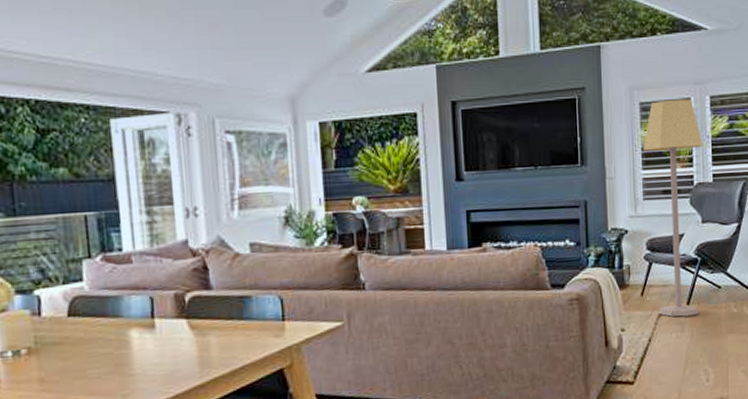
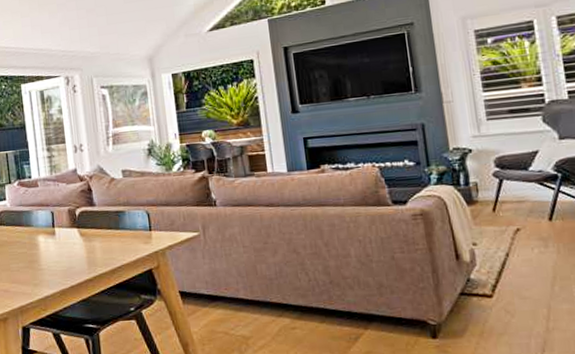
lamp: present [644,99,703,317] -> none [482,21,565,233]

